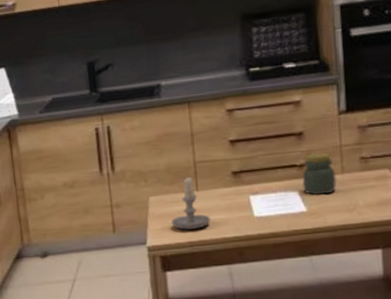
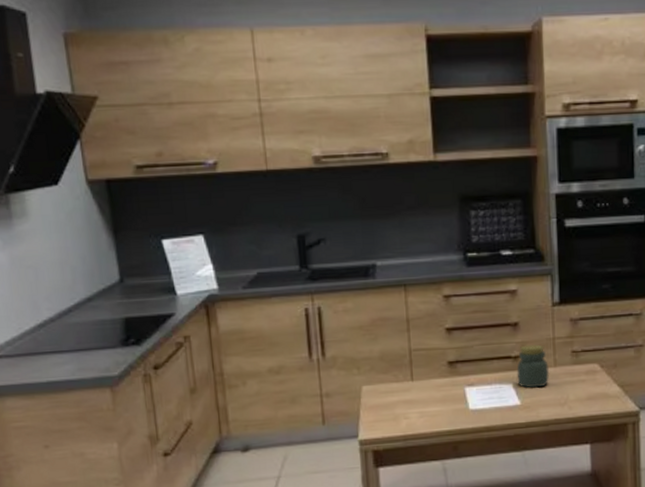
candle: present [171,175,210,230] -> none [385,364,425,423]

